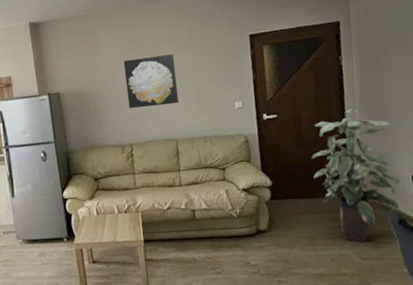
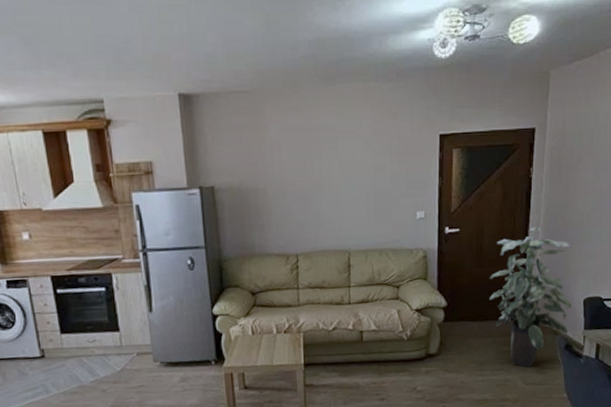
wall art: present [123,54,179,109] -> none [294,150,355,213]

